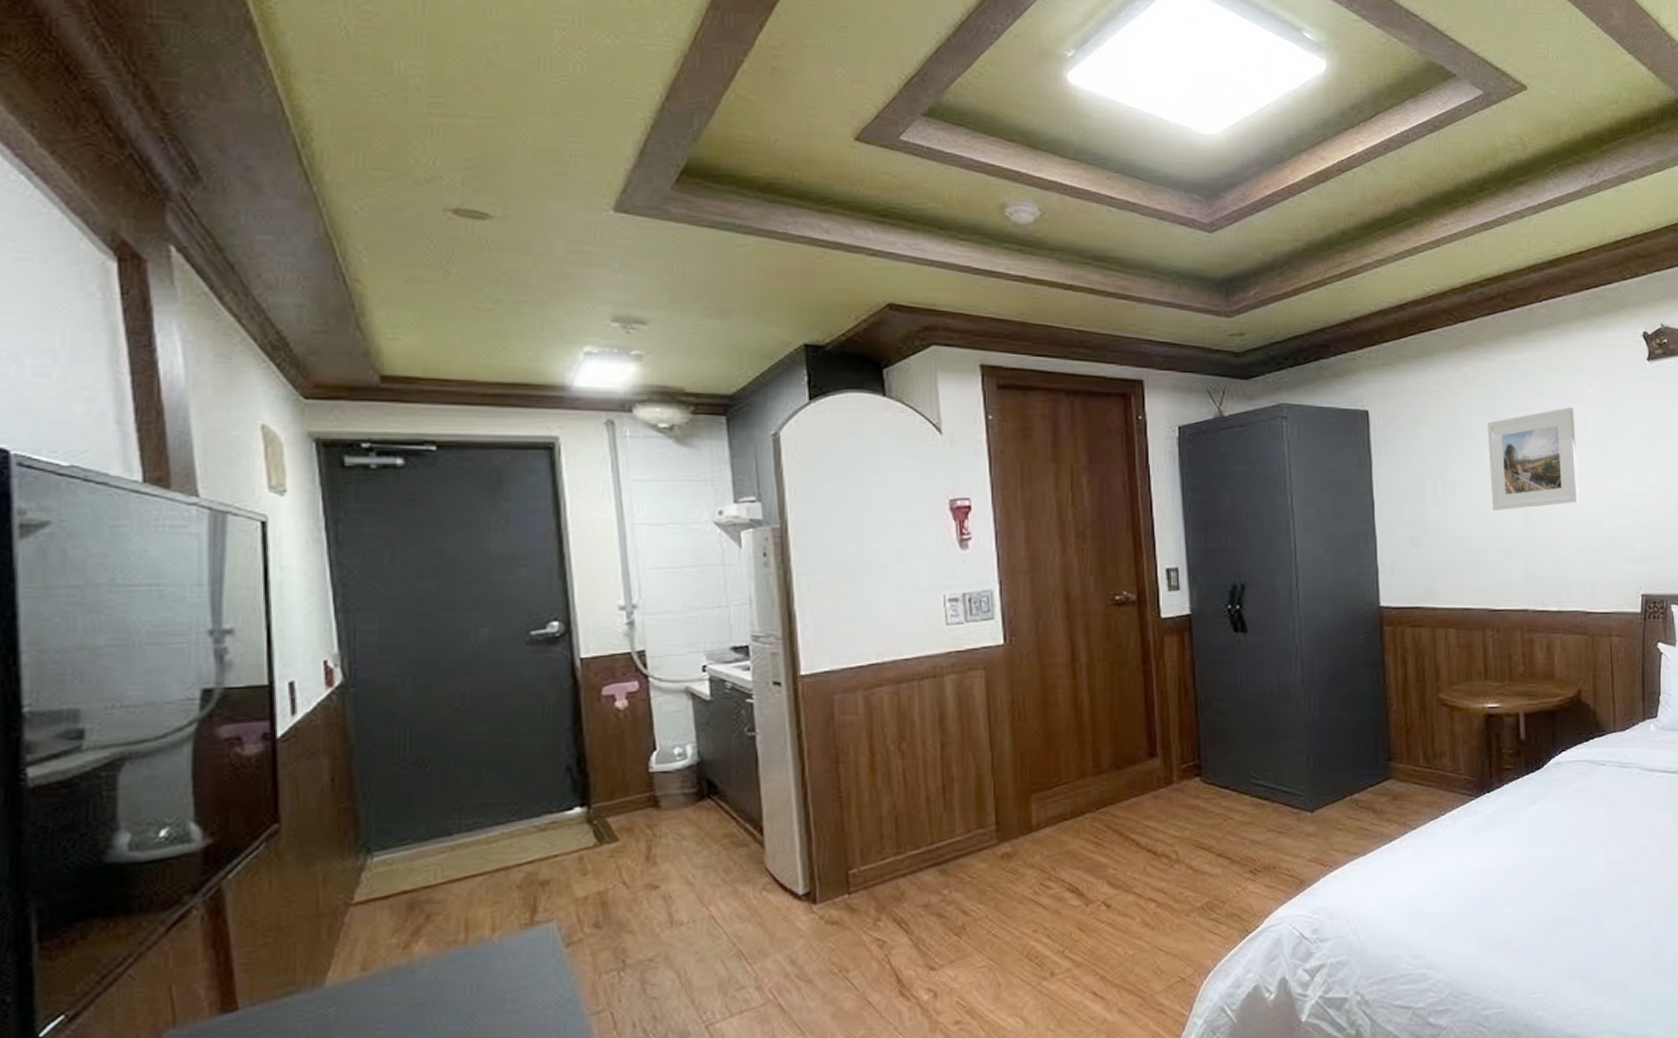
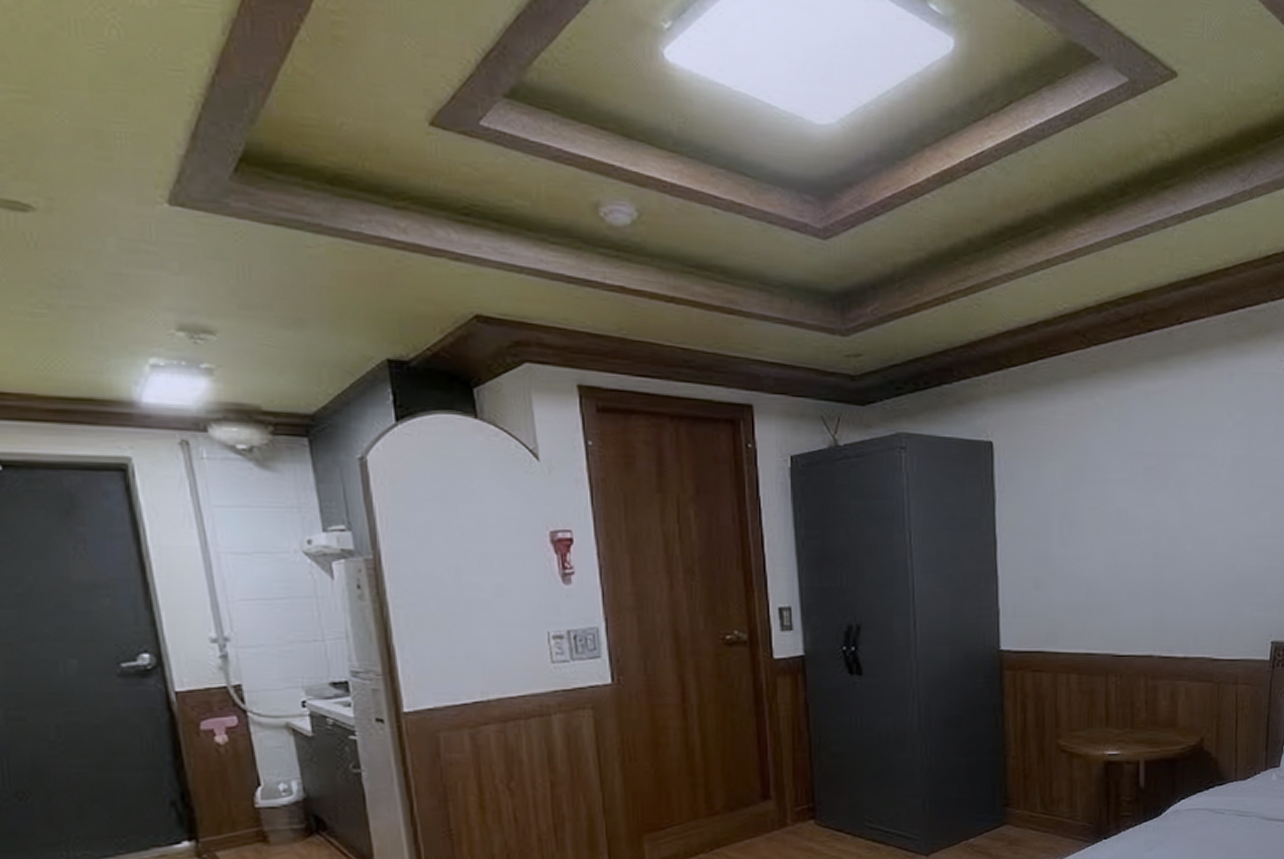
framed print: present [1487,406,1579,511] -> none [1118,440,1212,552]

